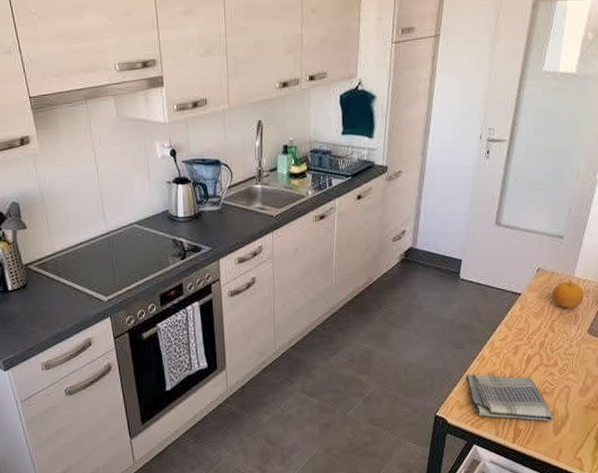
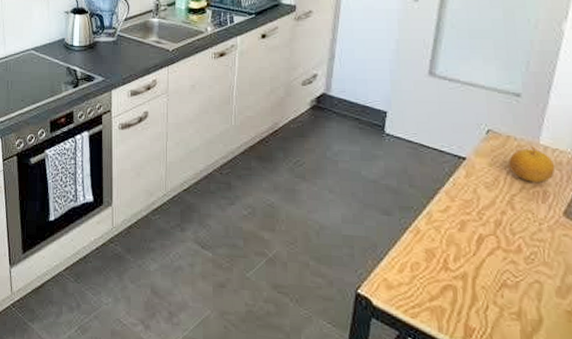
dish towel: present [466,374,554,422] -> none [395,248,520,325]

